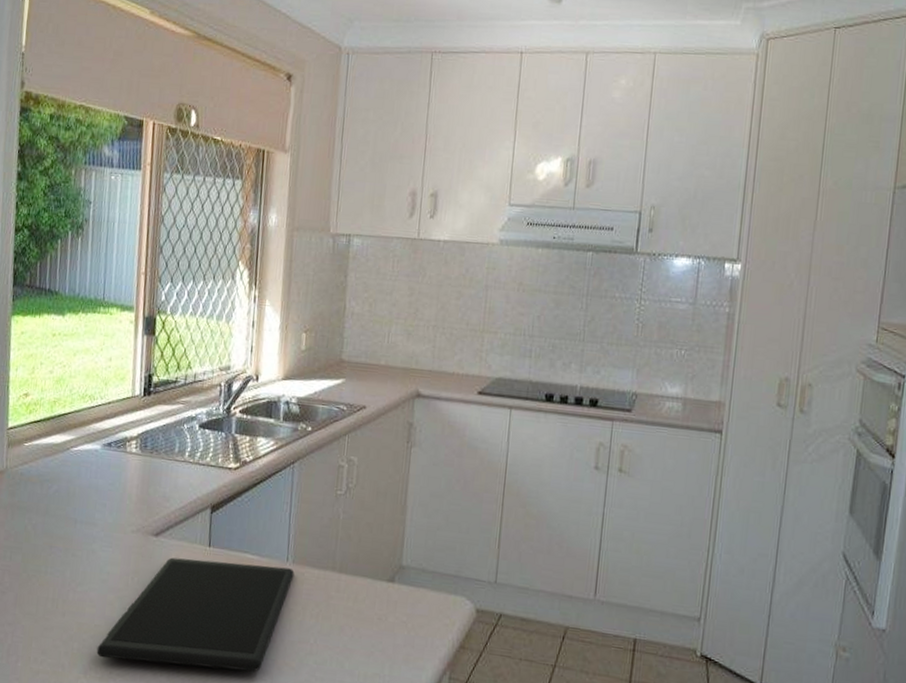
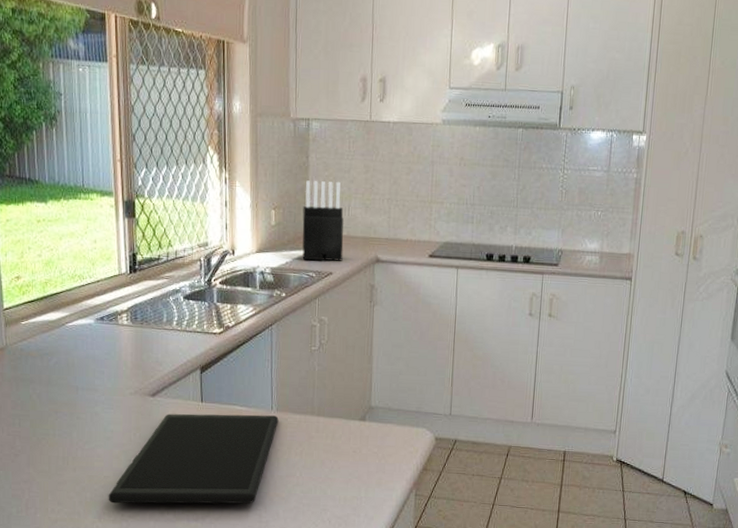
knife block: none [333,302,382,394] -> present [302,180,344,261]

